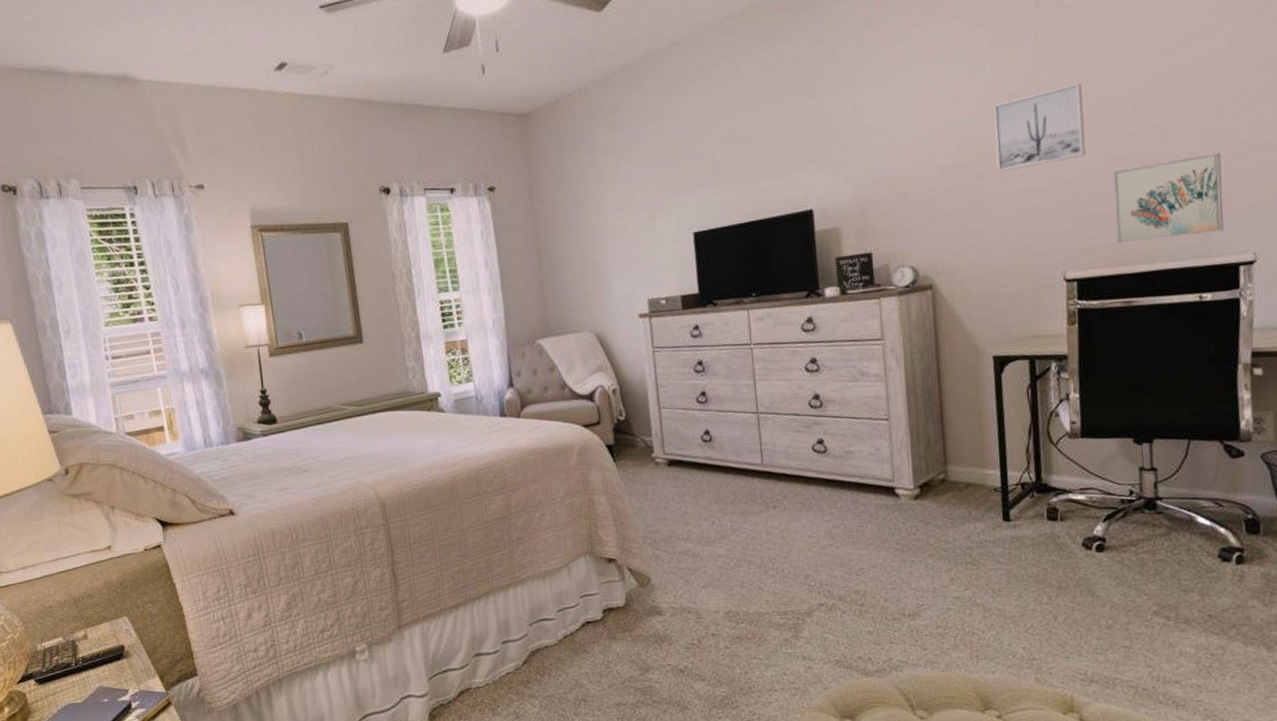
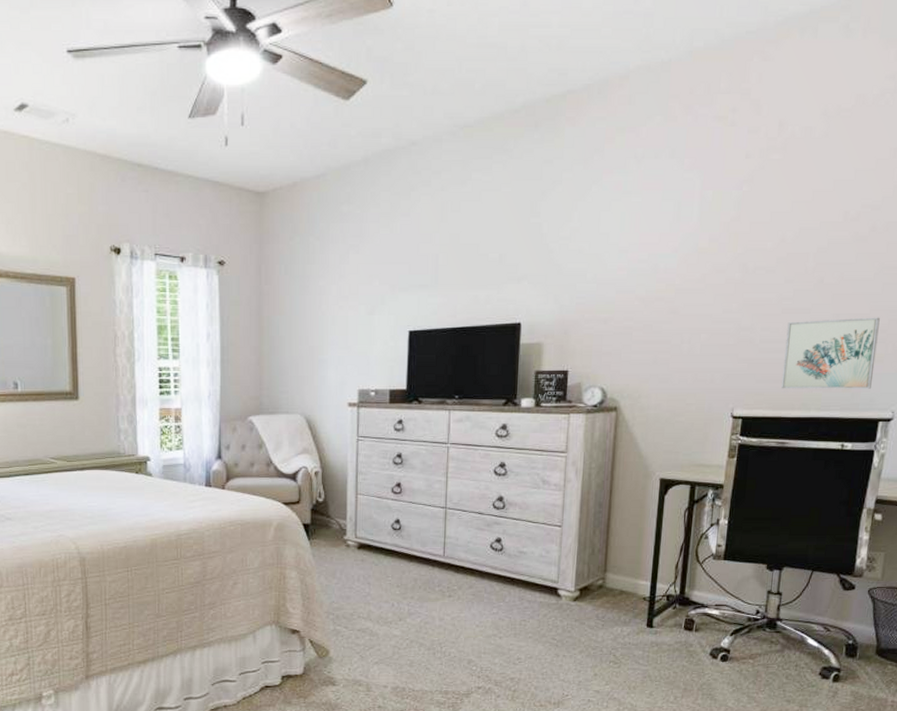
wall art: present [993,83,1086,173] -> none [690,236,775,310]

